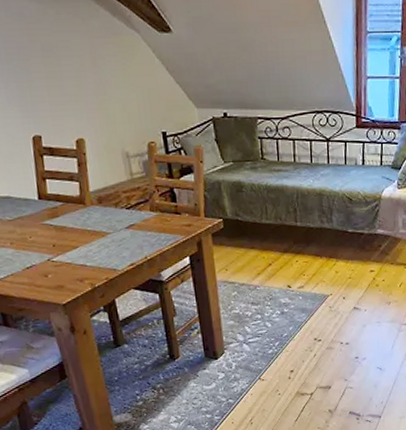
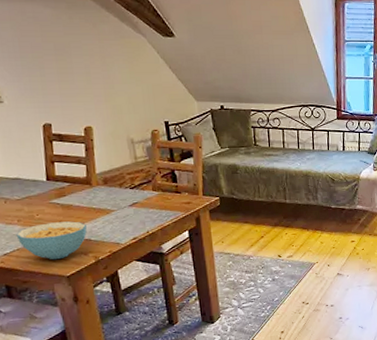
cereal bowl: none [9,244,82,287] -> present [16,221,87,260]

